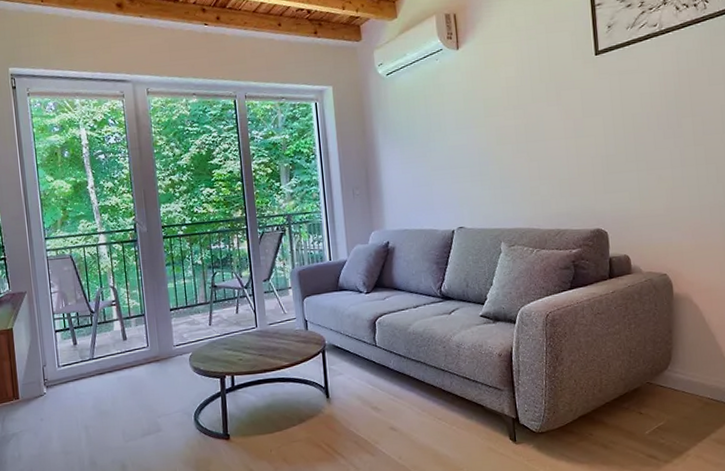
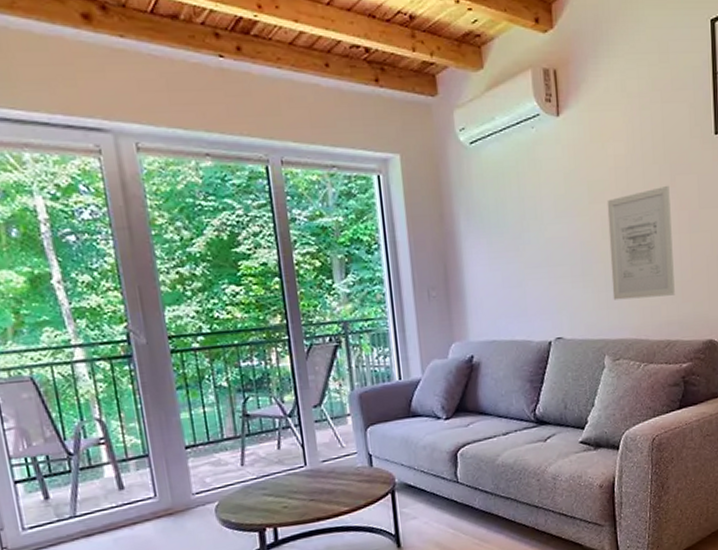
wall art: none [500,99,563,196] -> present [606,185,675,300]

